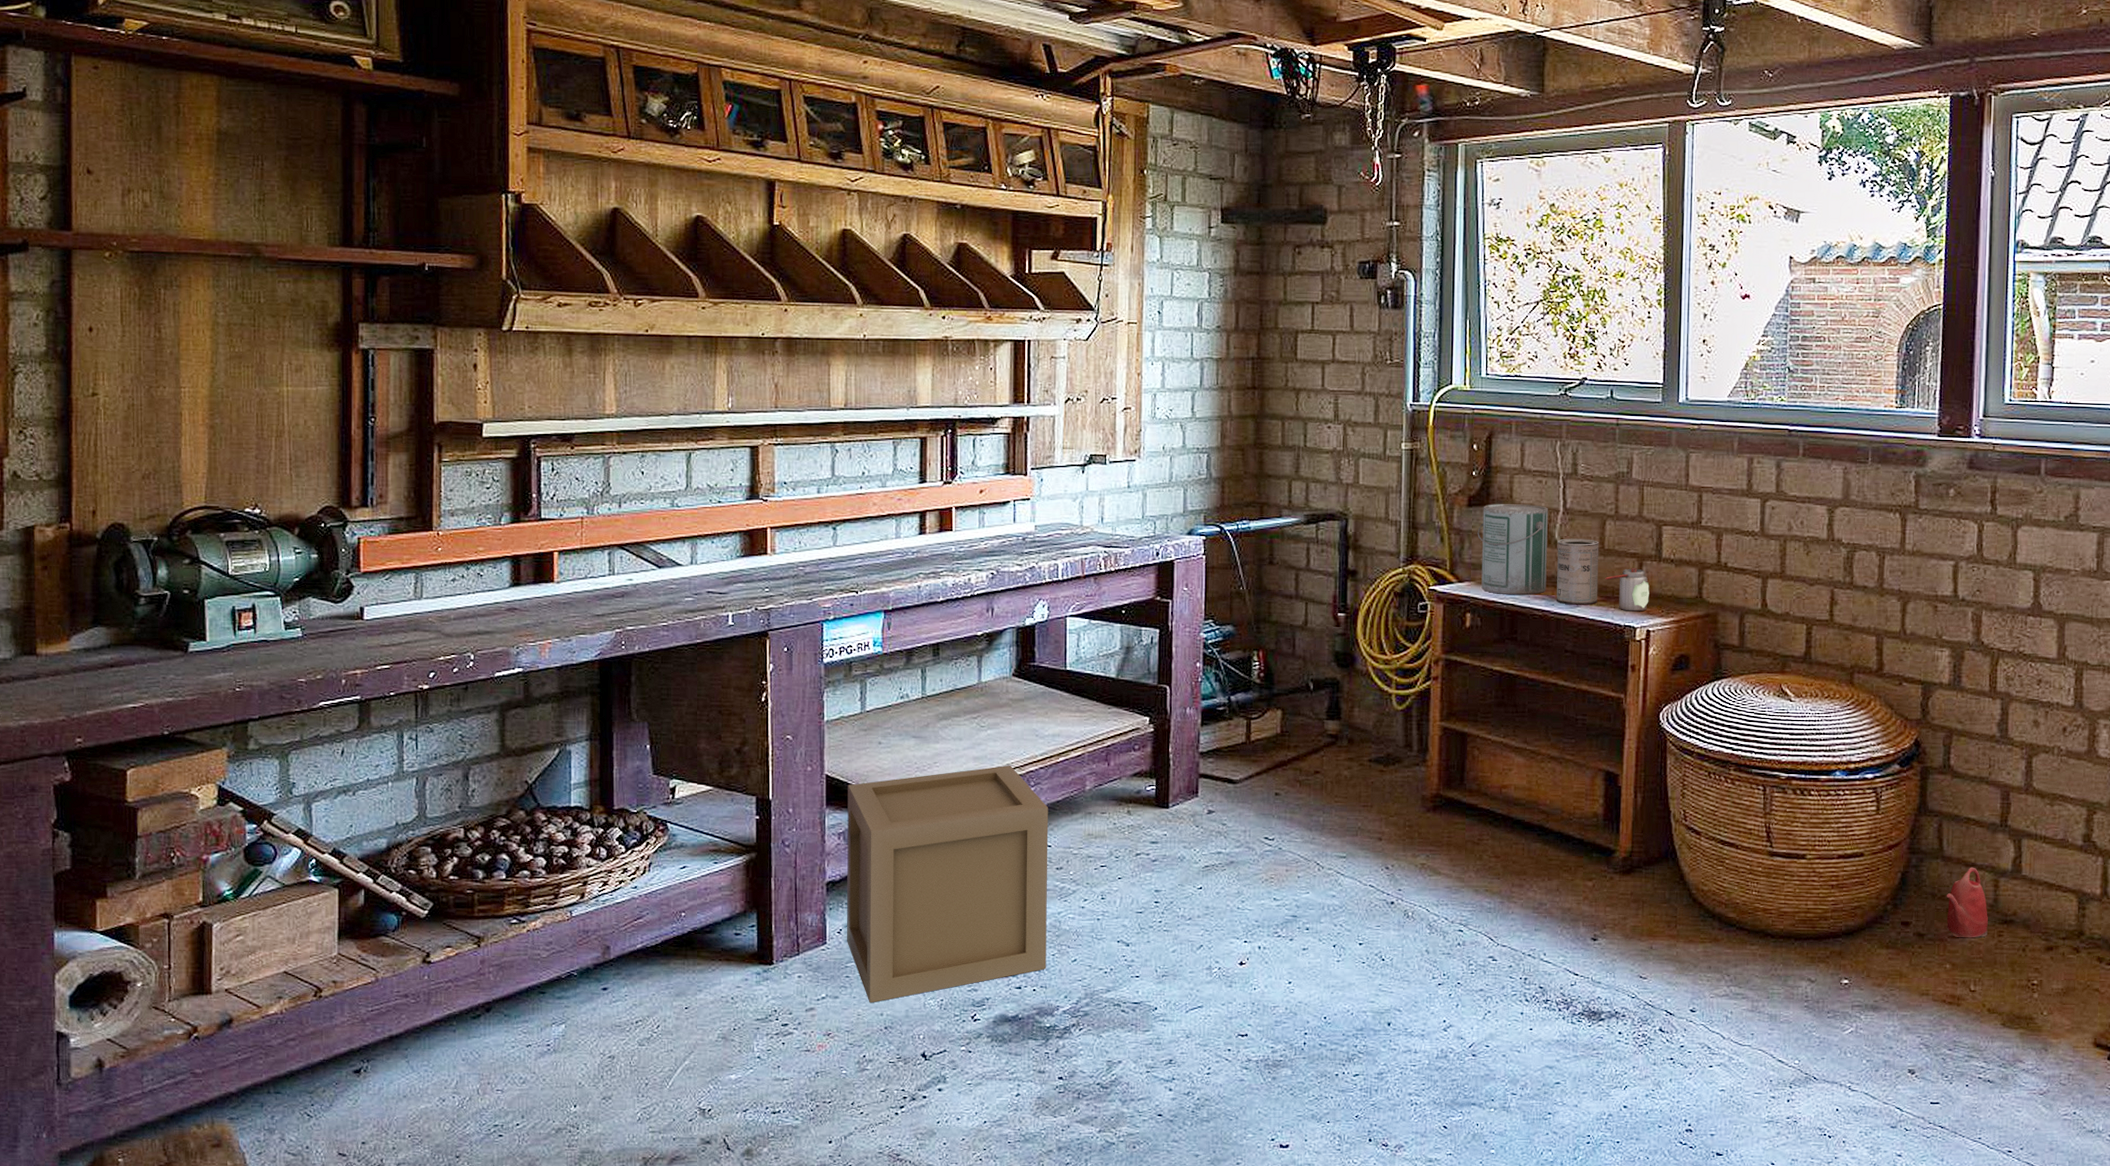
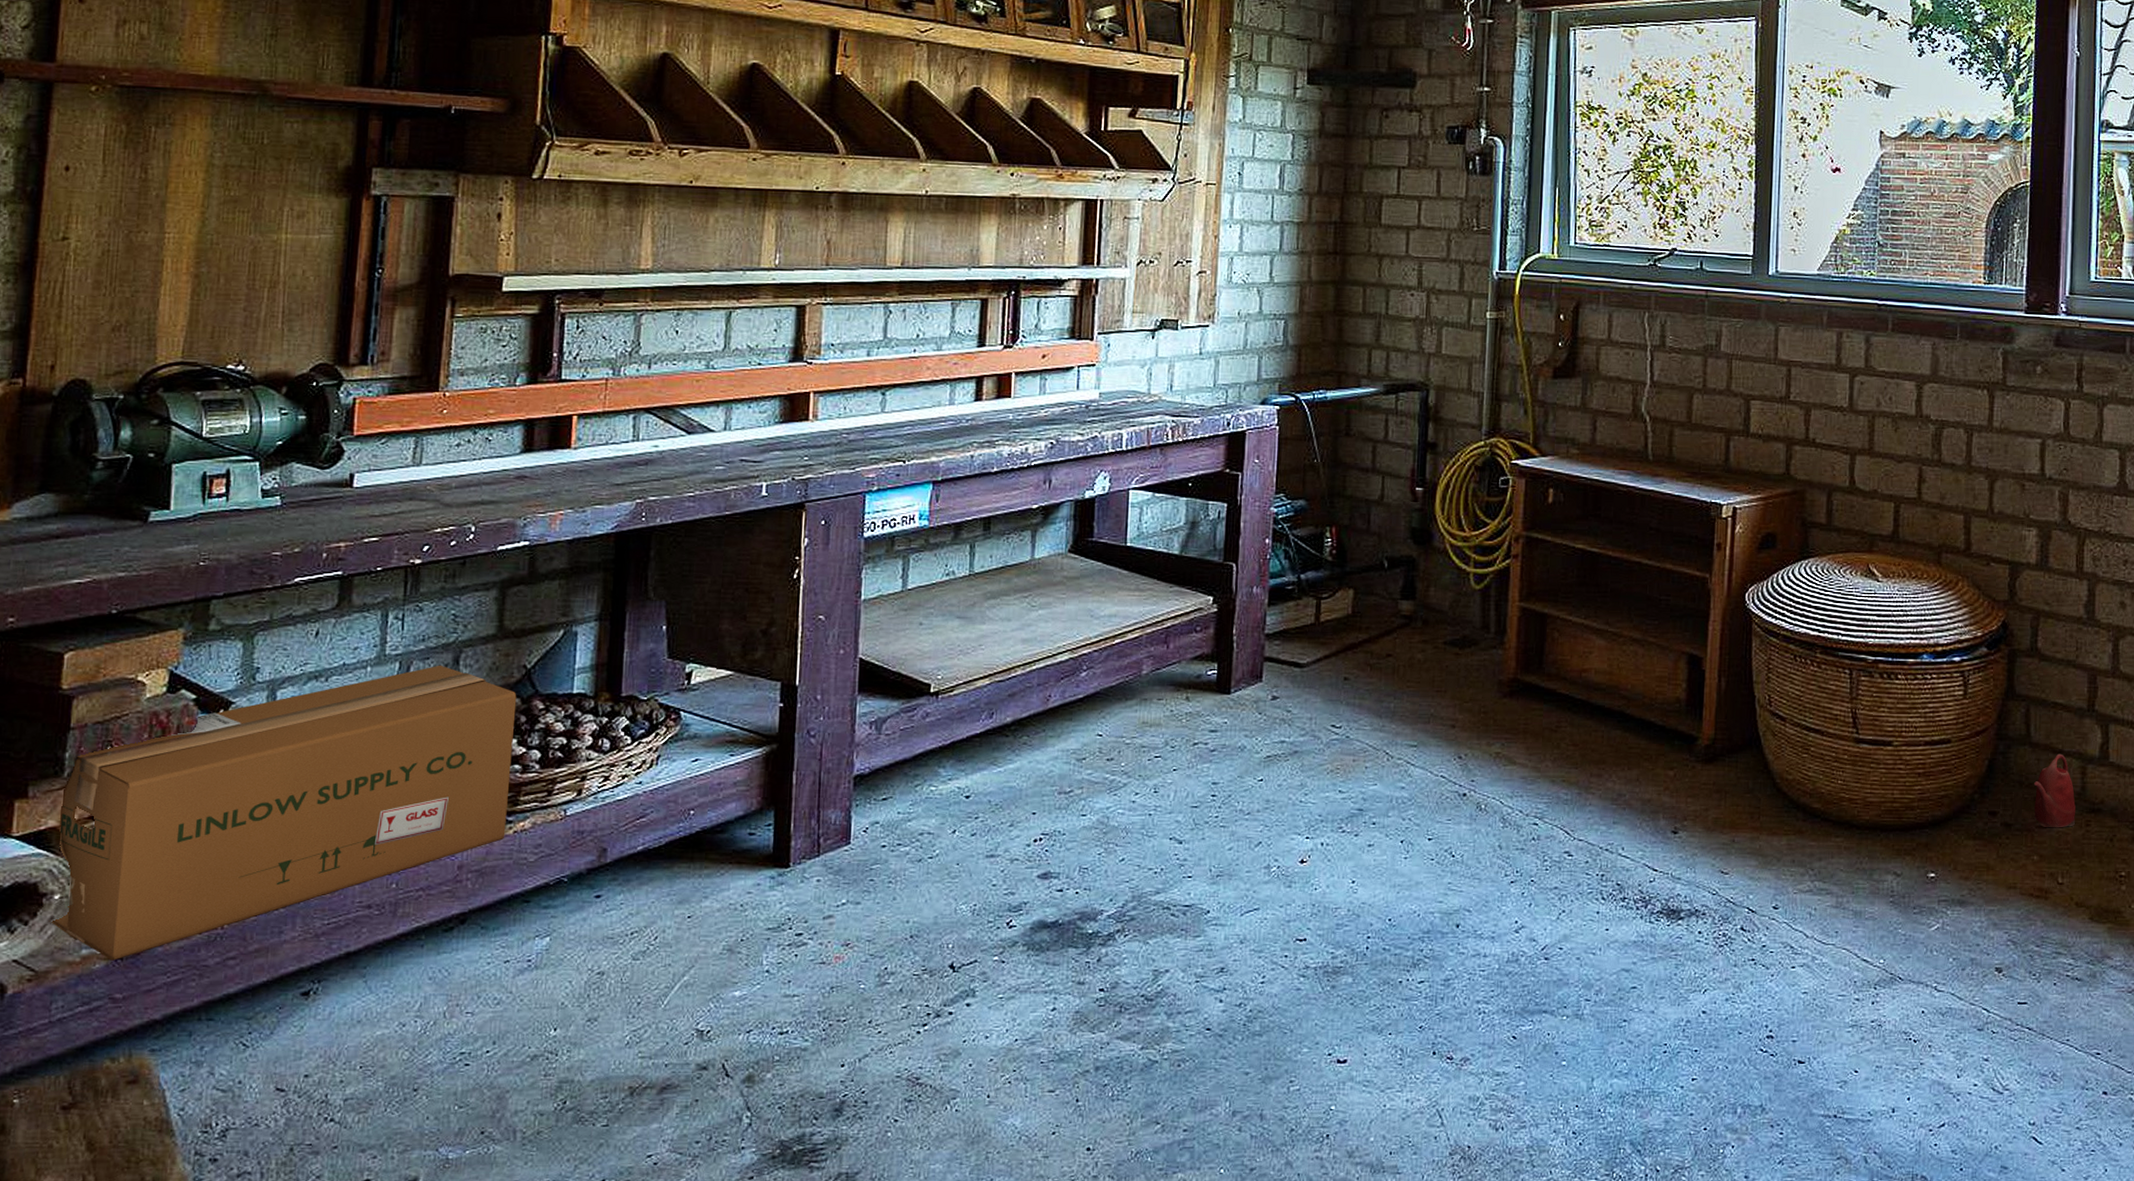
box: none [134,780,522,1040] -> present [49,665,517,961]
wooden box: present [846,765,1049,1003] -> none [872,647,1101,910]
paint can: present [1477,504,1548,596] -> none [1562,376,1635,471]
paint can: present [1556,538,1600,605] -> none [1641,412,1687,481]
paint can: present [1605,567,1649,612] -> none [1692,442,1737,488]

